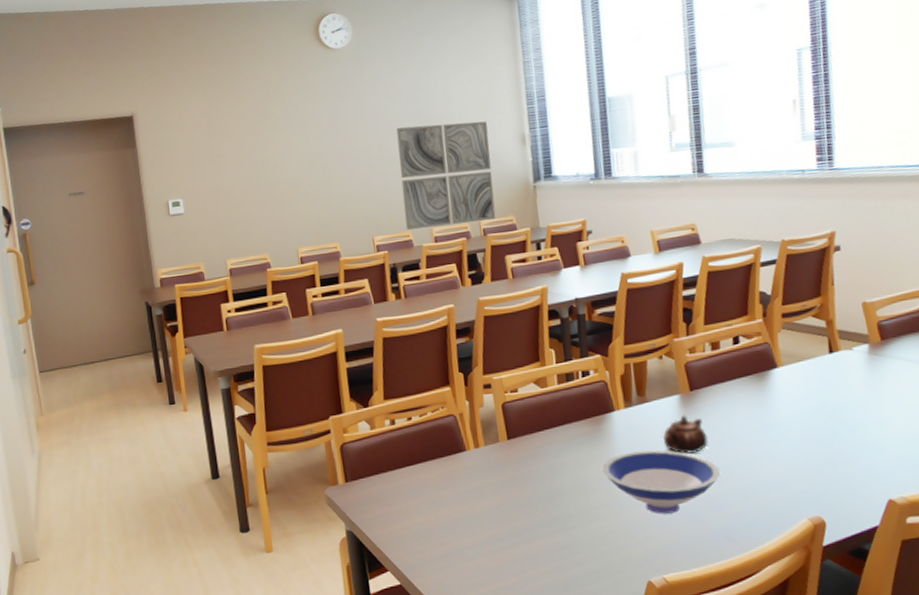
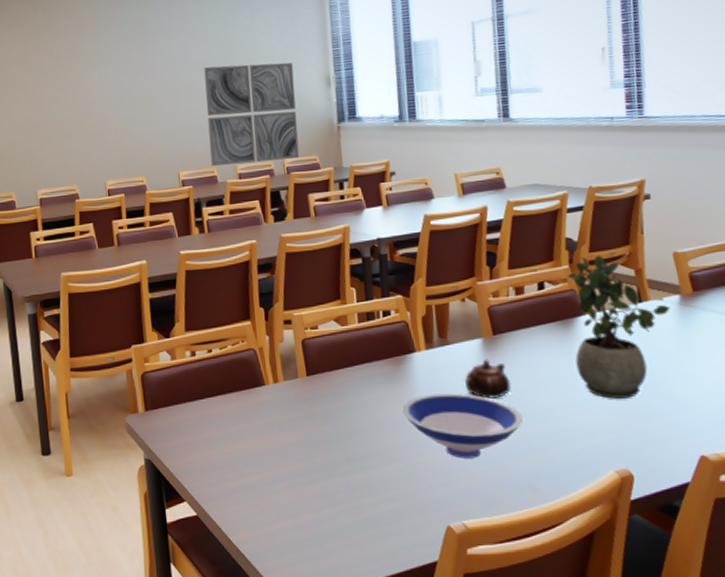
potted plant: none [762,307,860,449] -> present [568,255,670,399]

